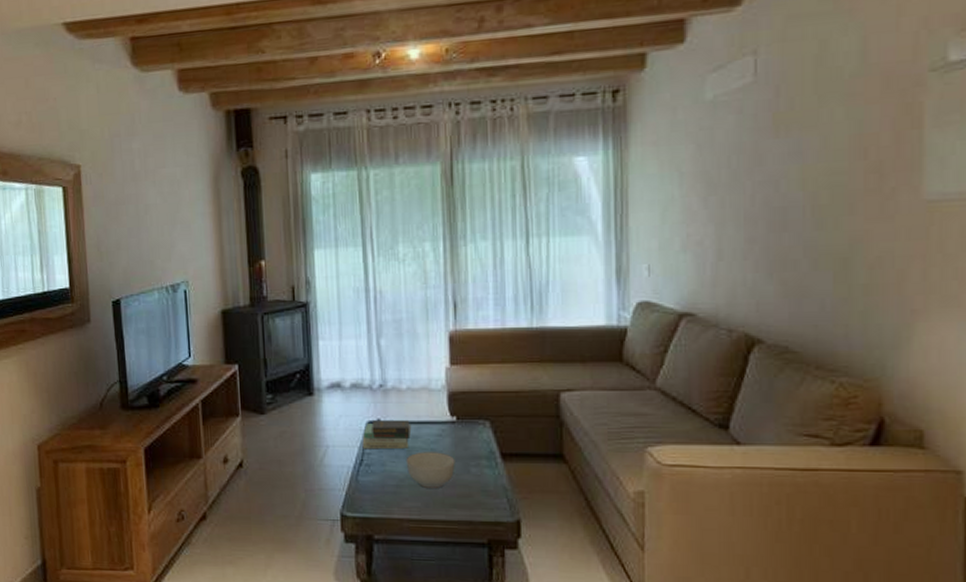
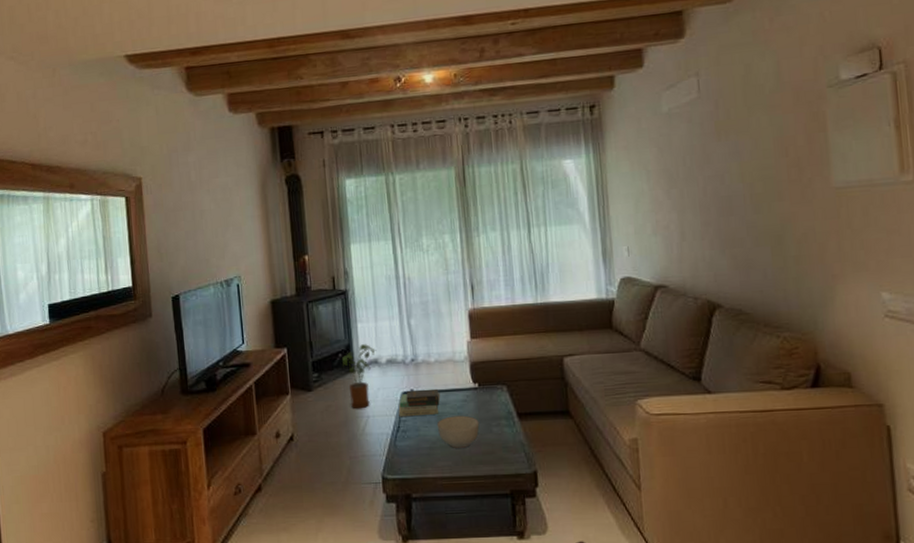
house plant: none [300,365,340,436] -> present [342,344,377,408]

